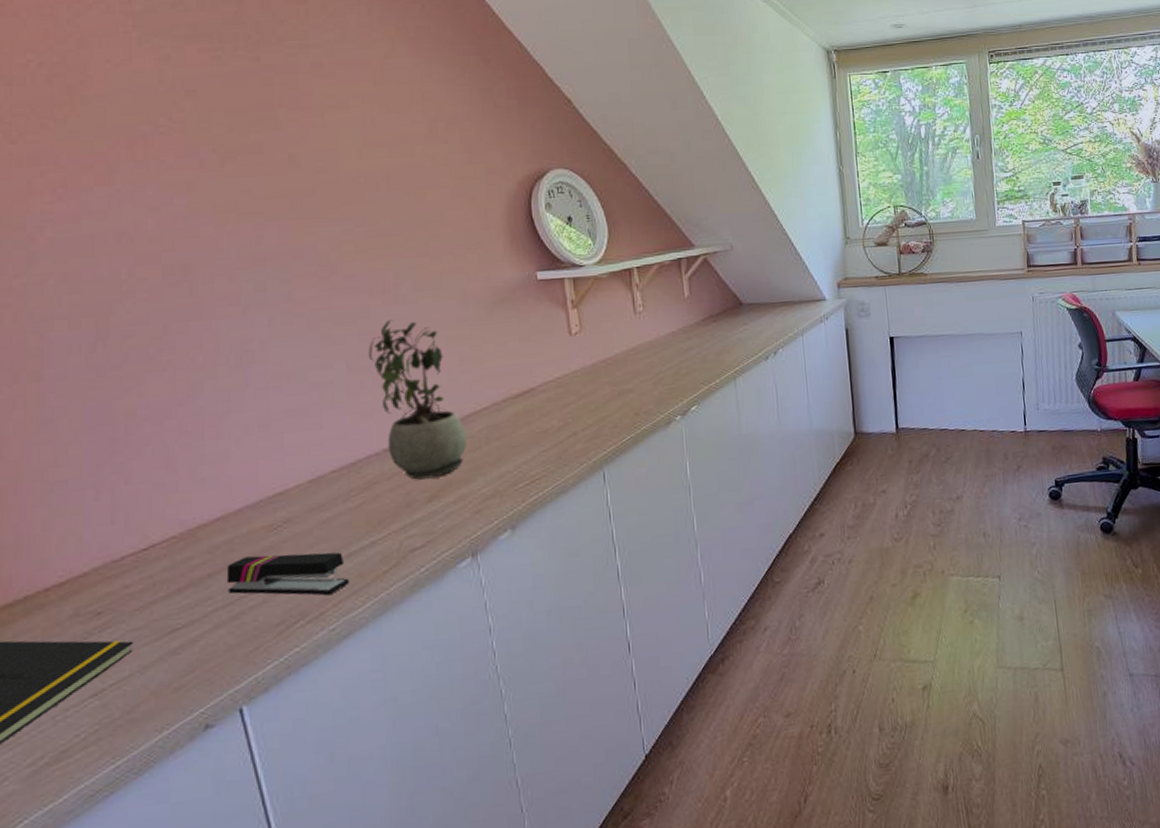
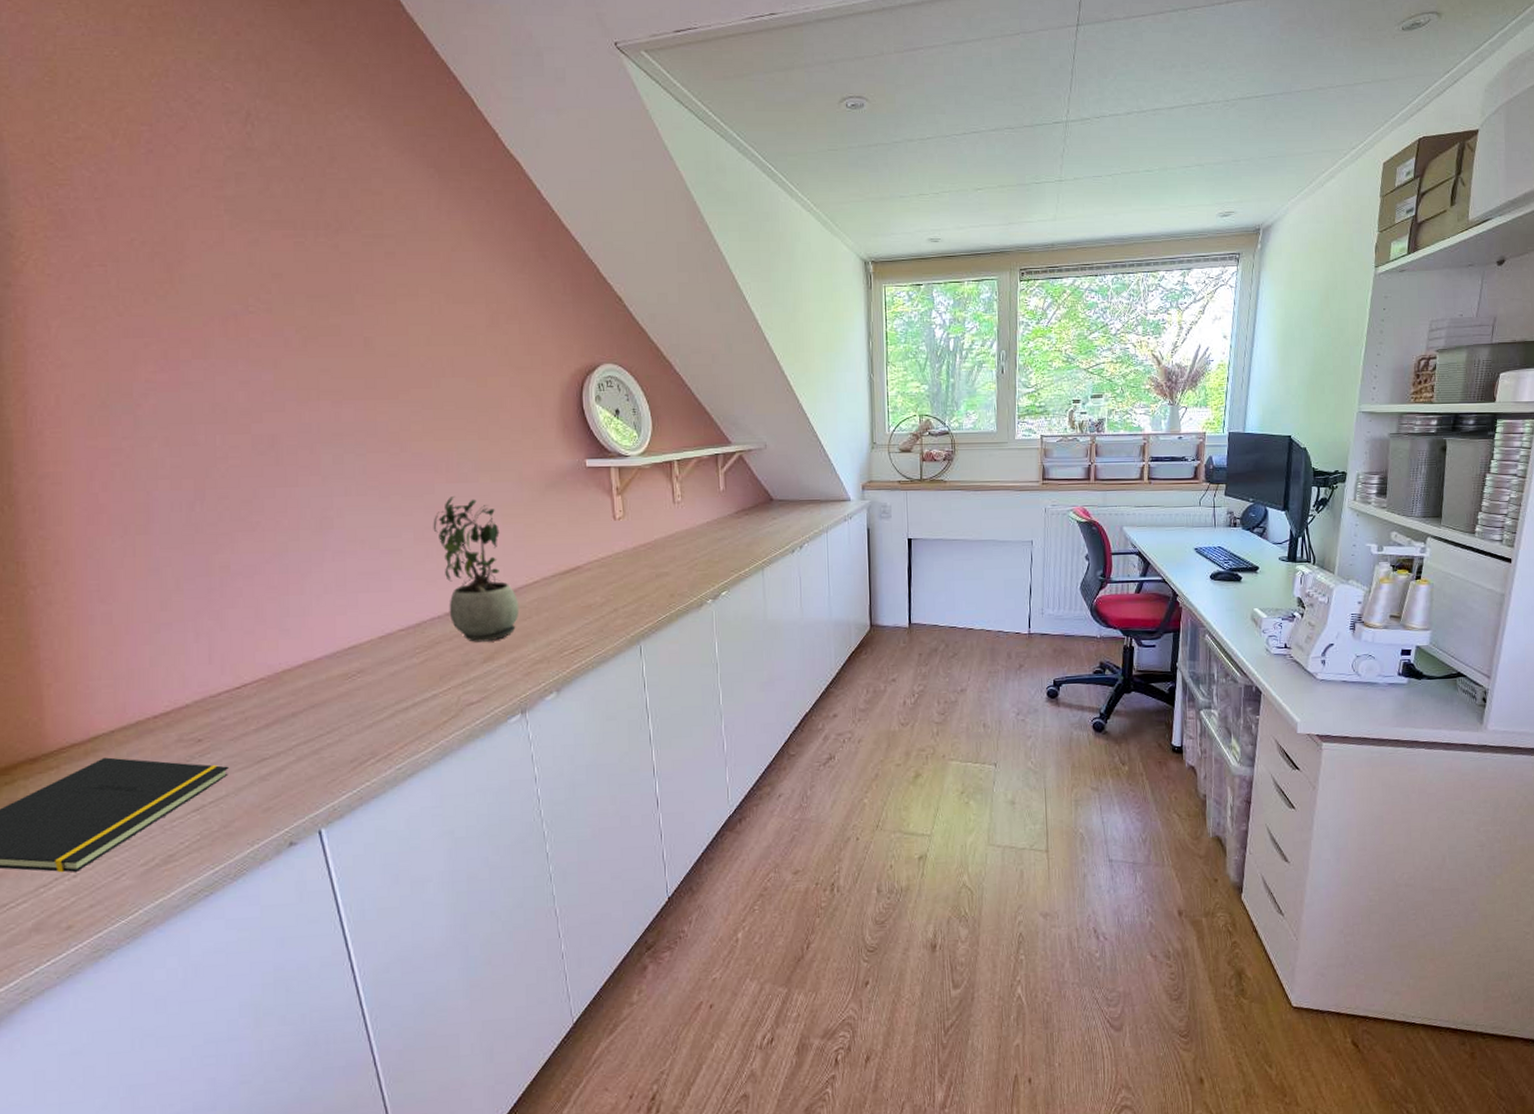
stapler: present [226,552,349,596] -> none [307,700,414,738]

